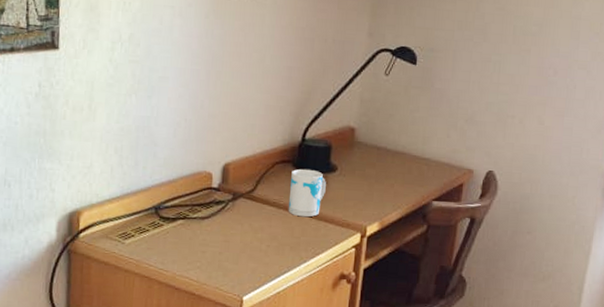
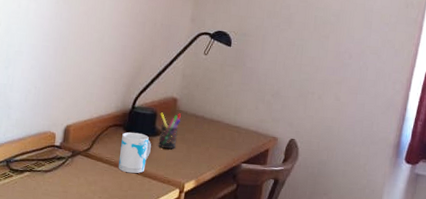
pen holder: none [335,145,360,187] -> present [158,112,181,149]

